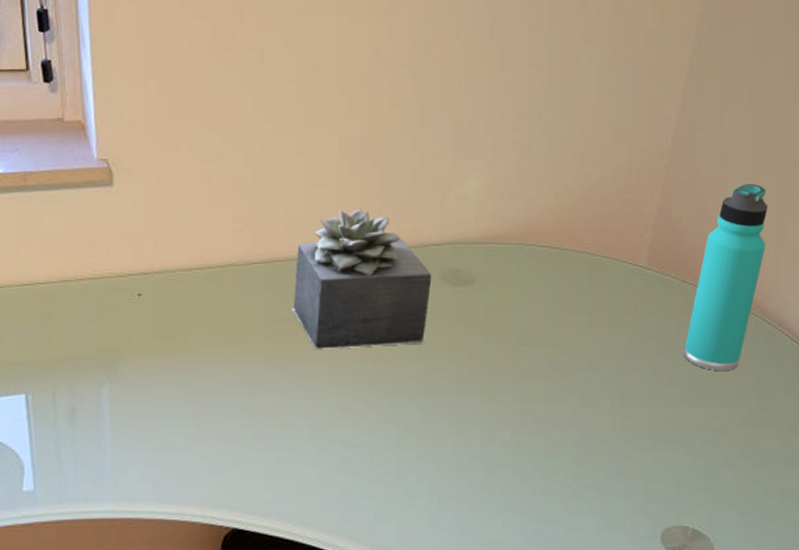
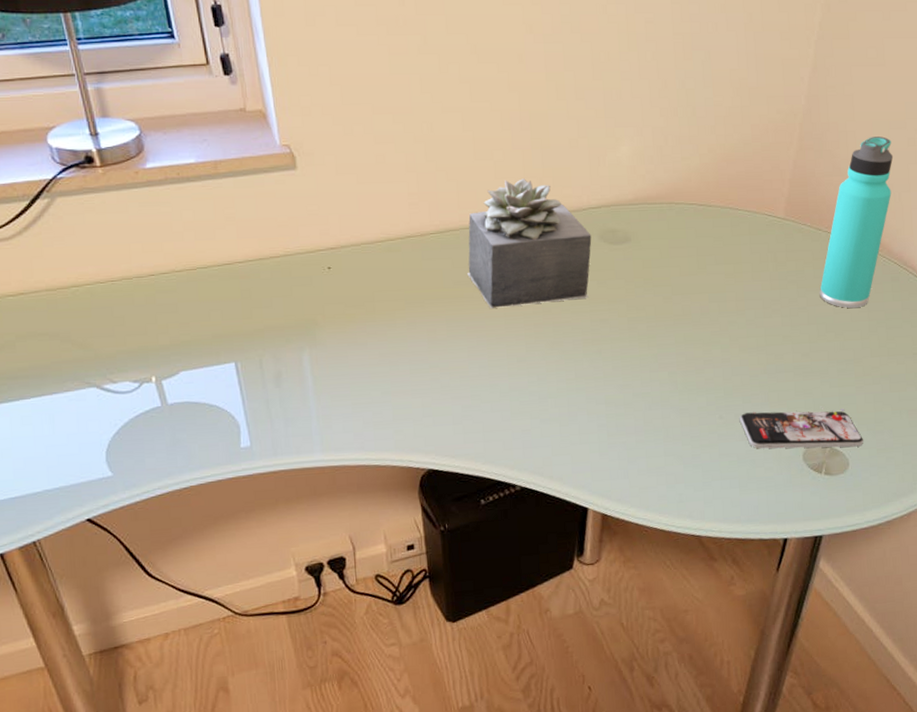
smartphone: none [590,480,732,530] -> present [740,406,864,449]

